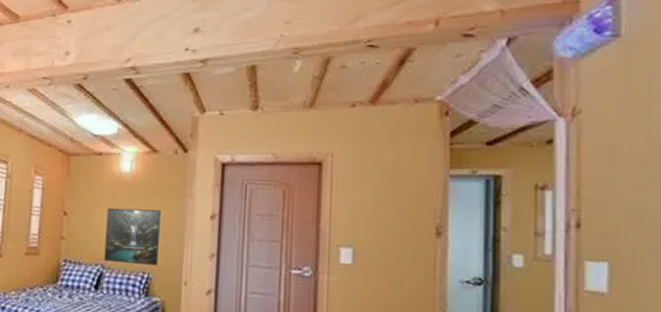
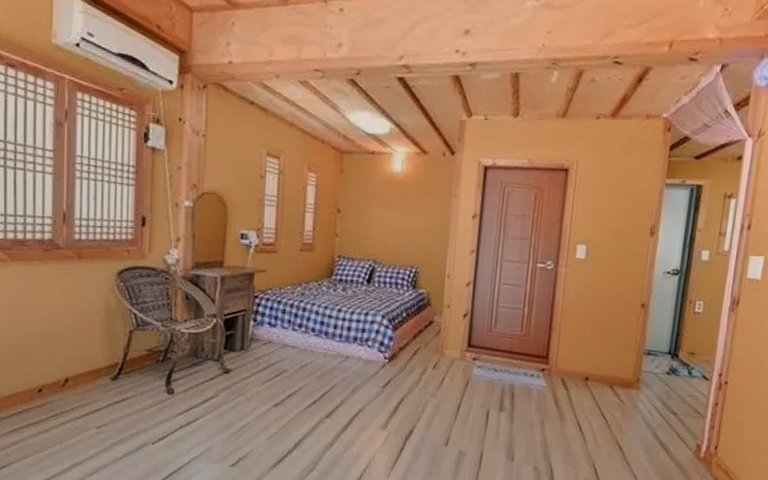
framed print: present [104,207,161,266] -> none [376,206,429,261]

